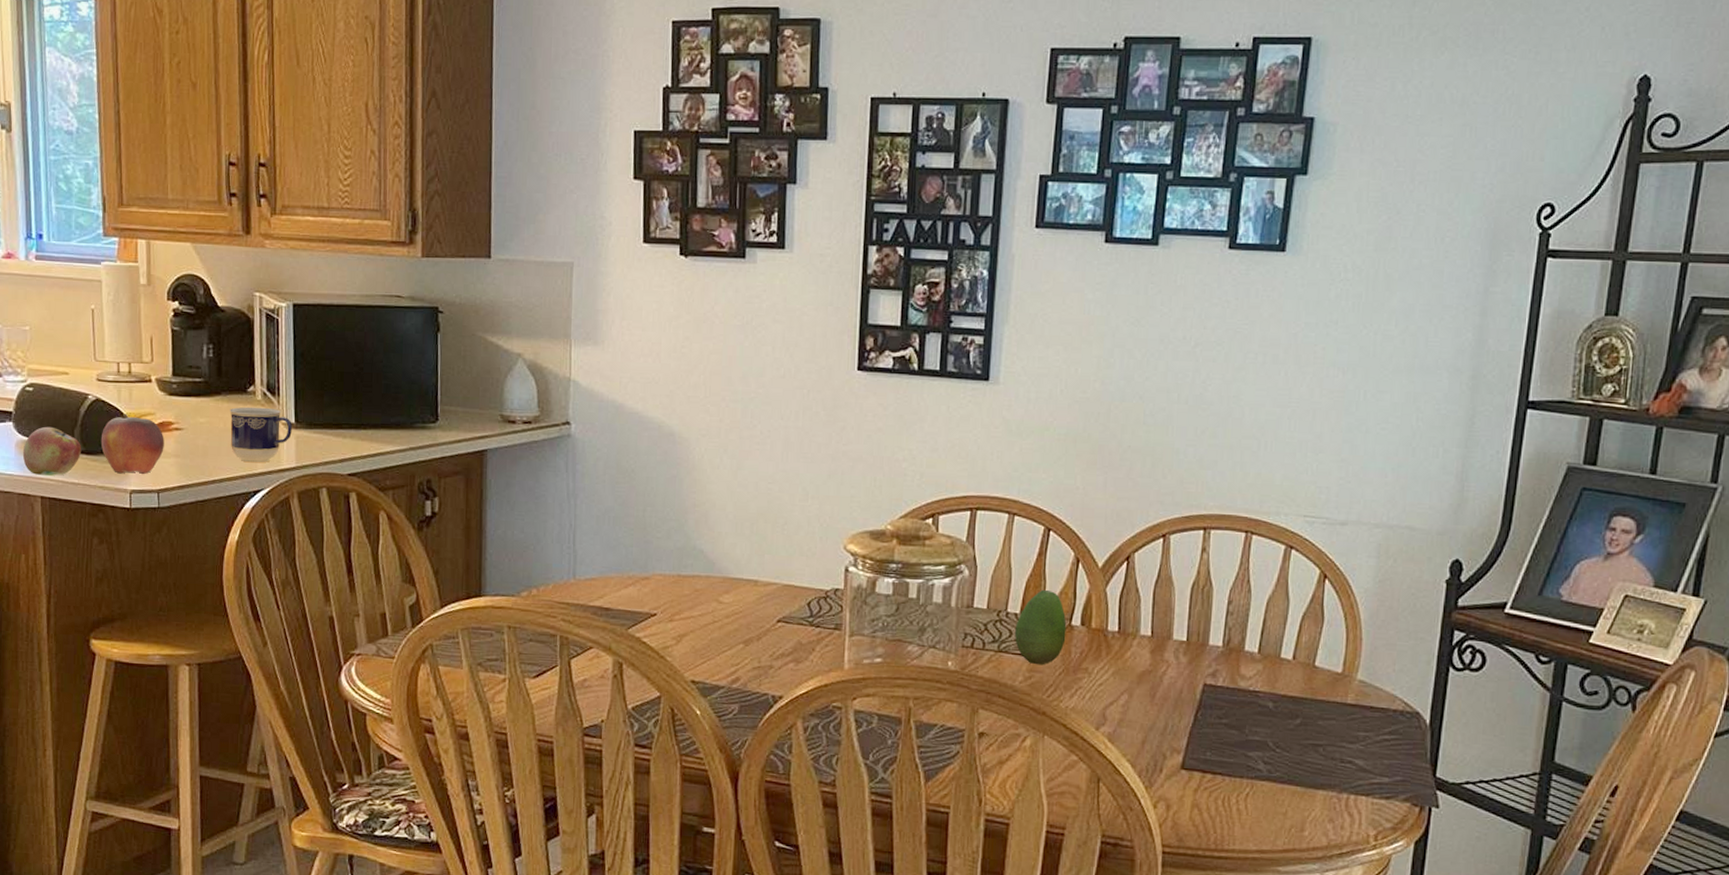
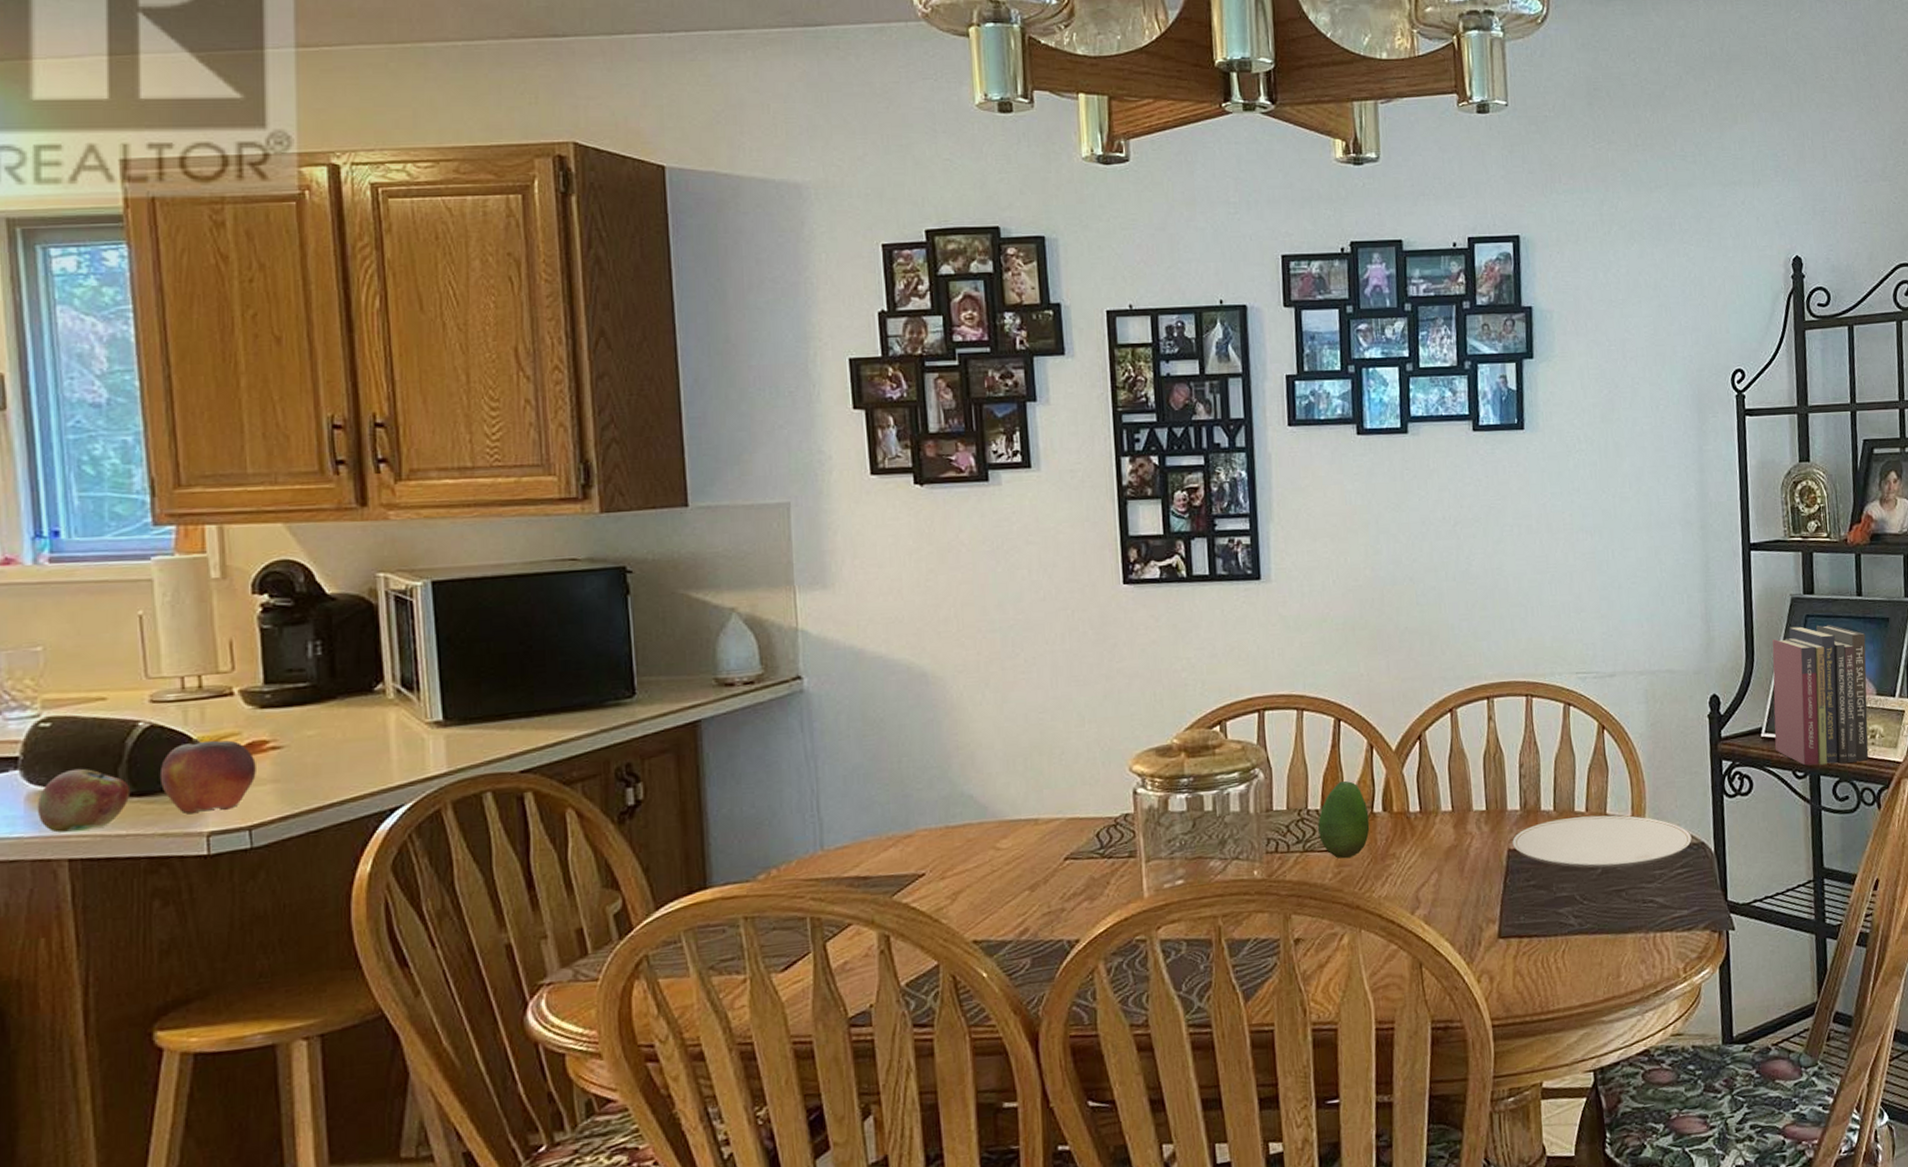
cup: present [230,407,292,463] -> none [350,706,440,776]
plate: none [1209,662,1406,724] -> present [1512,815,1692,868]
books: none [1518,498,1652,657] -> present [1772,625,1869,766]

